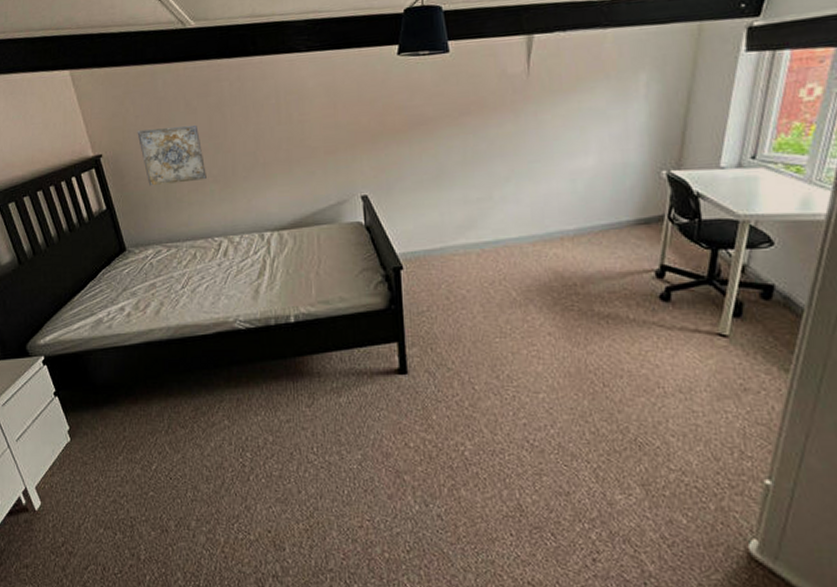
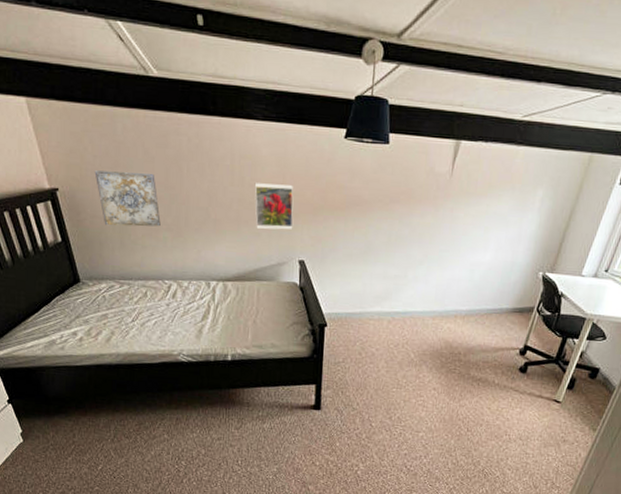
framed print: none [303,114,351,167] -> present [254,183,294,230]

